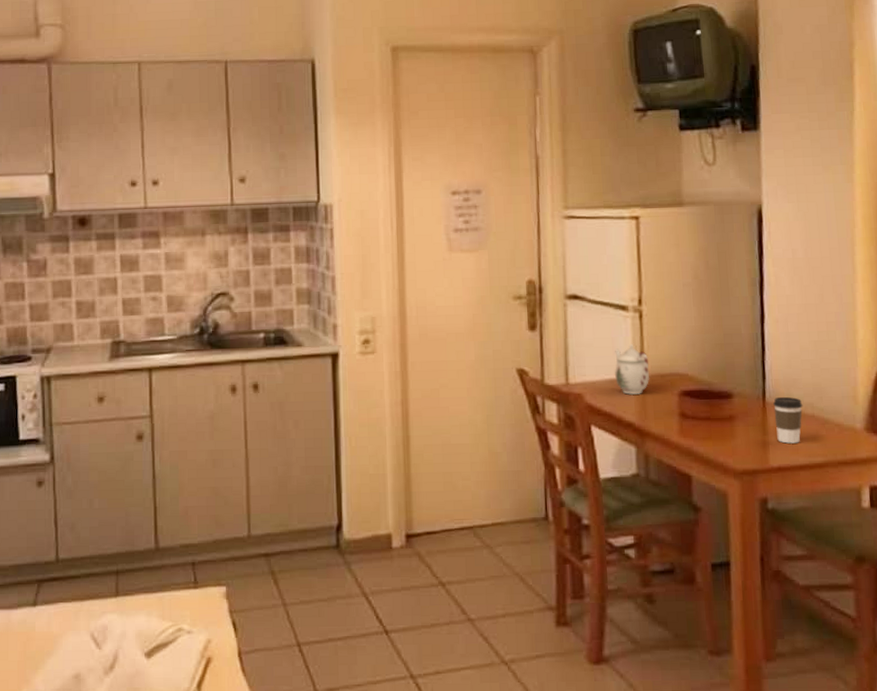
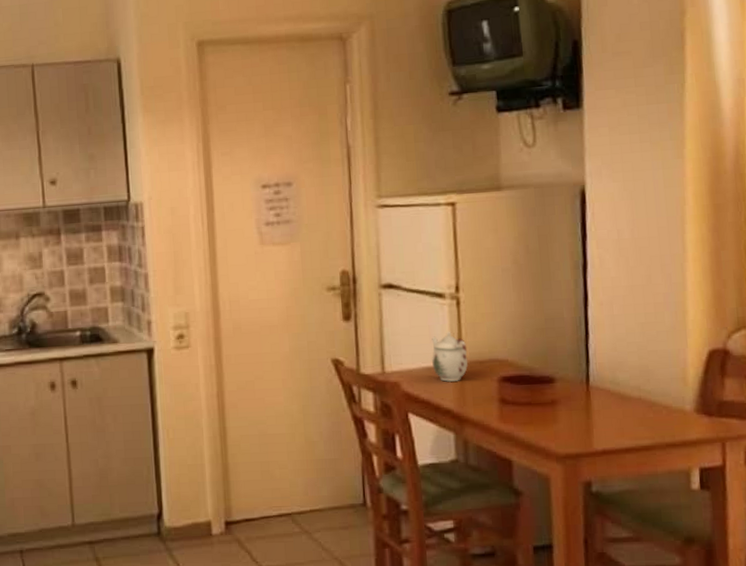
coffee cup: present [773,396,803,444] -> none [597,380,629,427]

